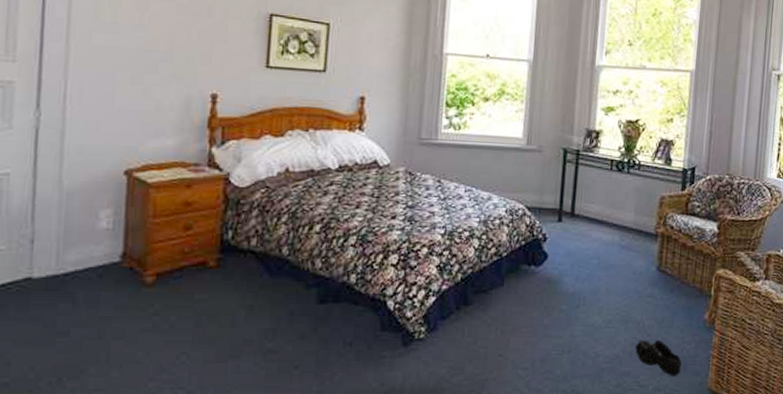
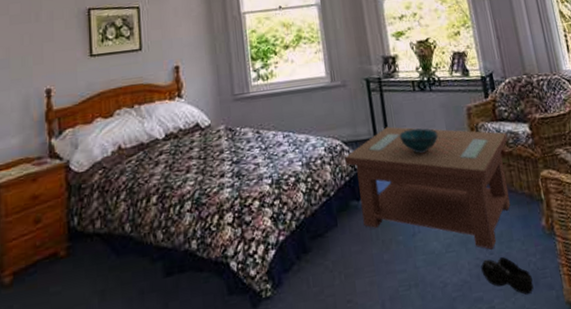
coffee table: none [525,200,694,332] -> present [345,126,511,250]
decorative bowl: none [585,207,625,232] -> present [399,128,438,153]

